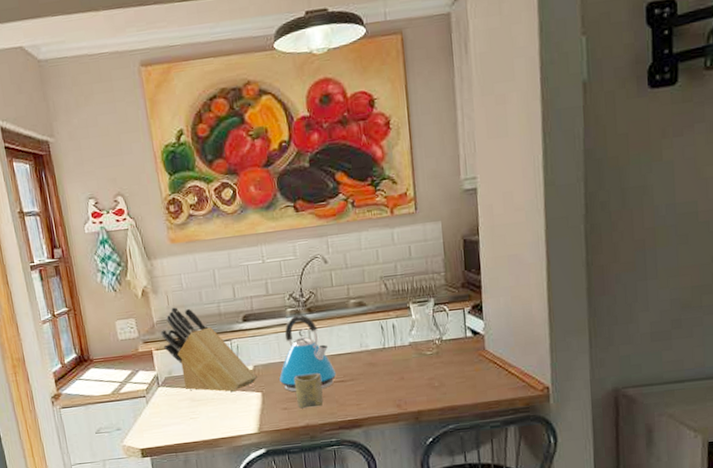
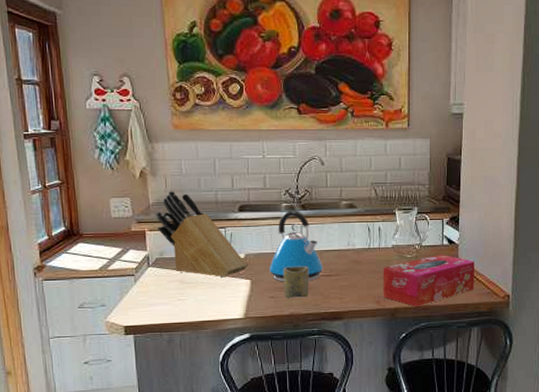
tissue box: none [401,347,507,409] -> present [383,254,475,307]

